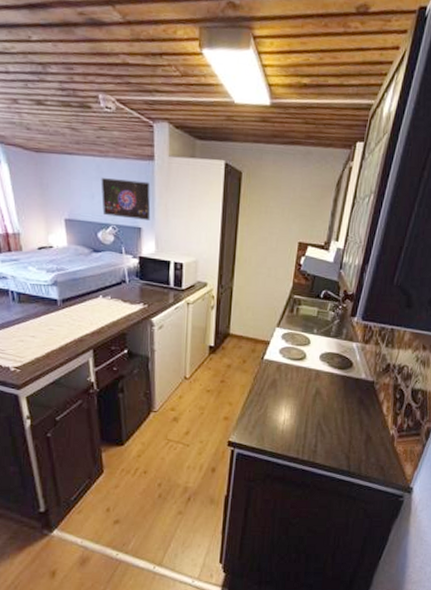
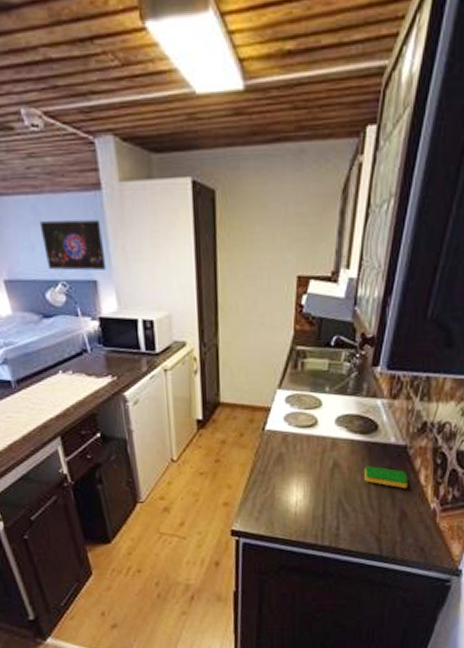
dish sponge: none [340,394,373,417] -> present [364,465,408,489]

